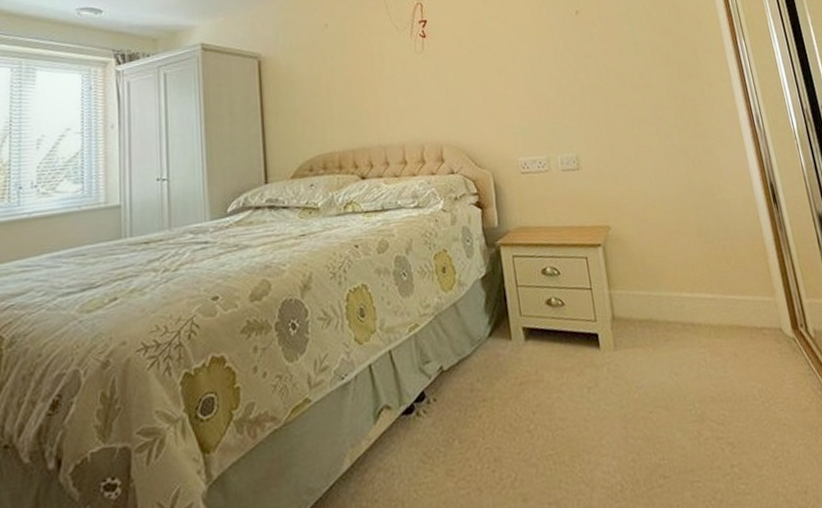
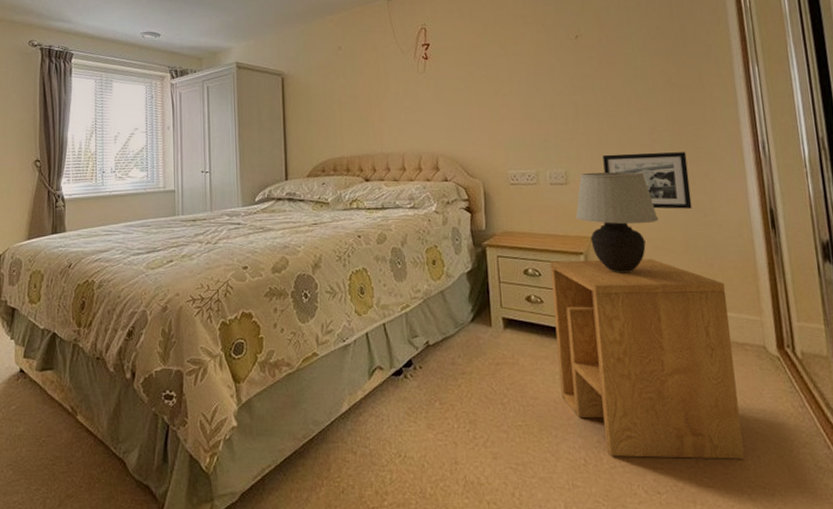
side table: none [568,244,776,477] -> present [550,259,745,460]
table lamp: none [589,152,671,264] -> present [575,171,659,273]
picture frame: none [611,129,701,191] -> present [602,152,692,209]

